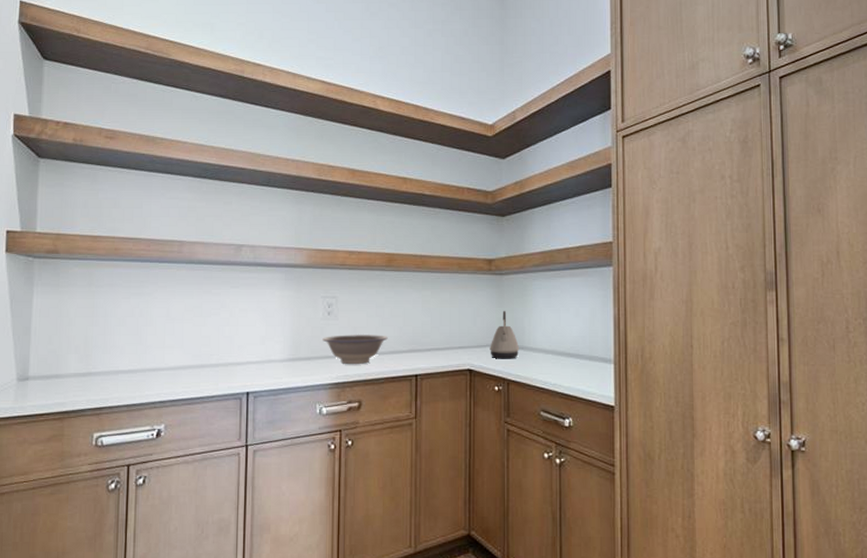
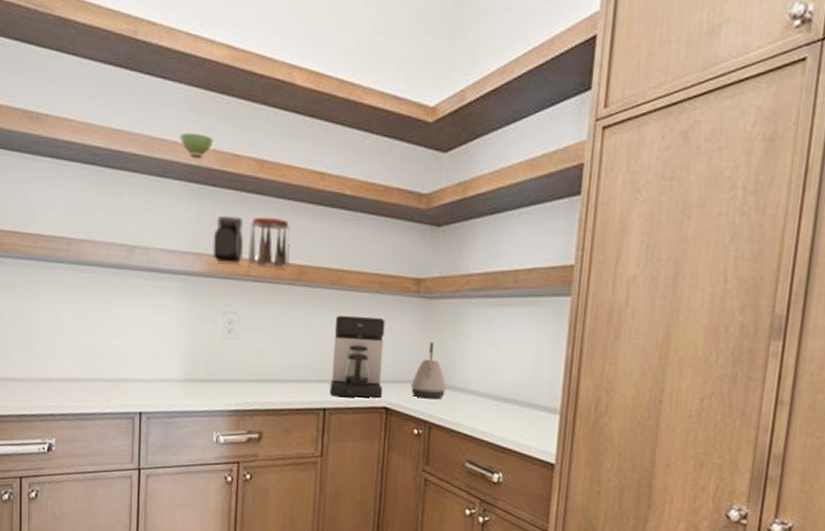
bowl: none [282,149,312,171] -> present [179,132,214,159]
jar: none [313,217,340,255] -> present [213,216,244,264]
bowl: present [322,335,388,364] -> none [221,356,294,391]
jar: none [343,215,380,257] -> present [247,217,291,268]
coffee maker: none [420,293,465,364] -> present [329,315,385,399]

